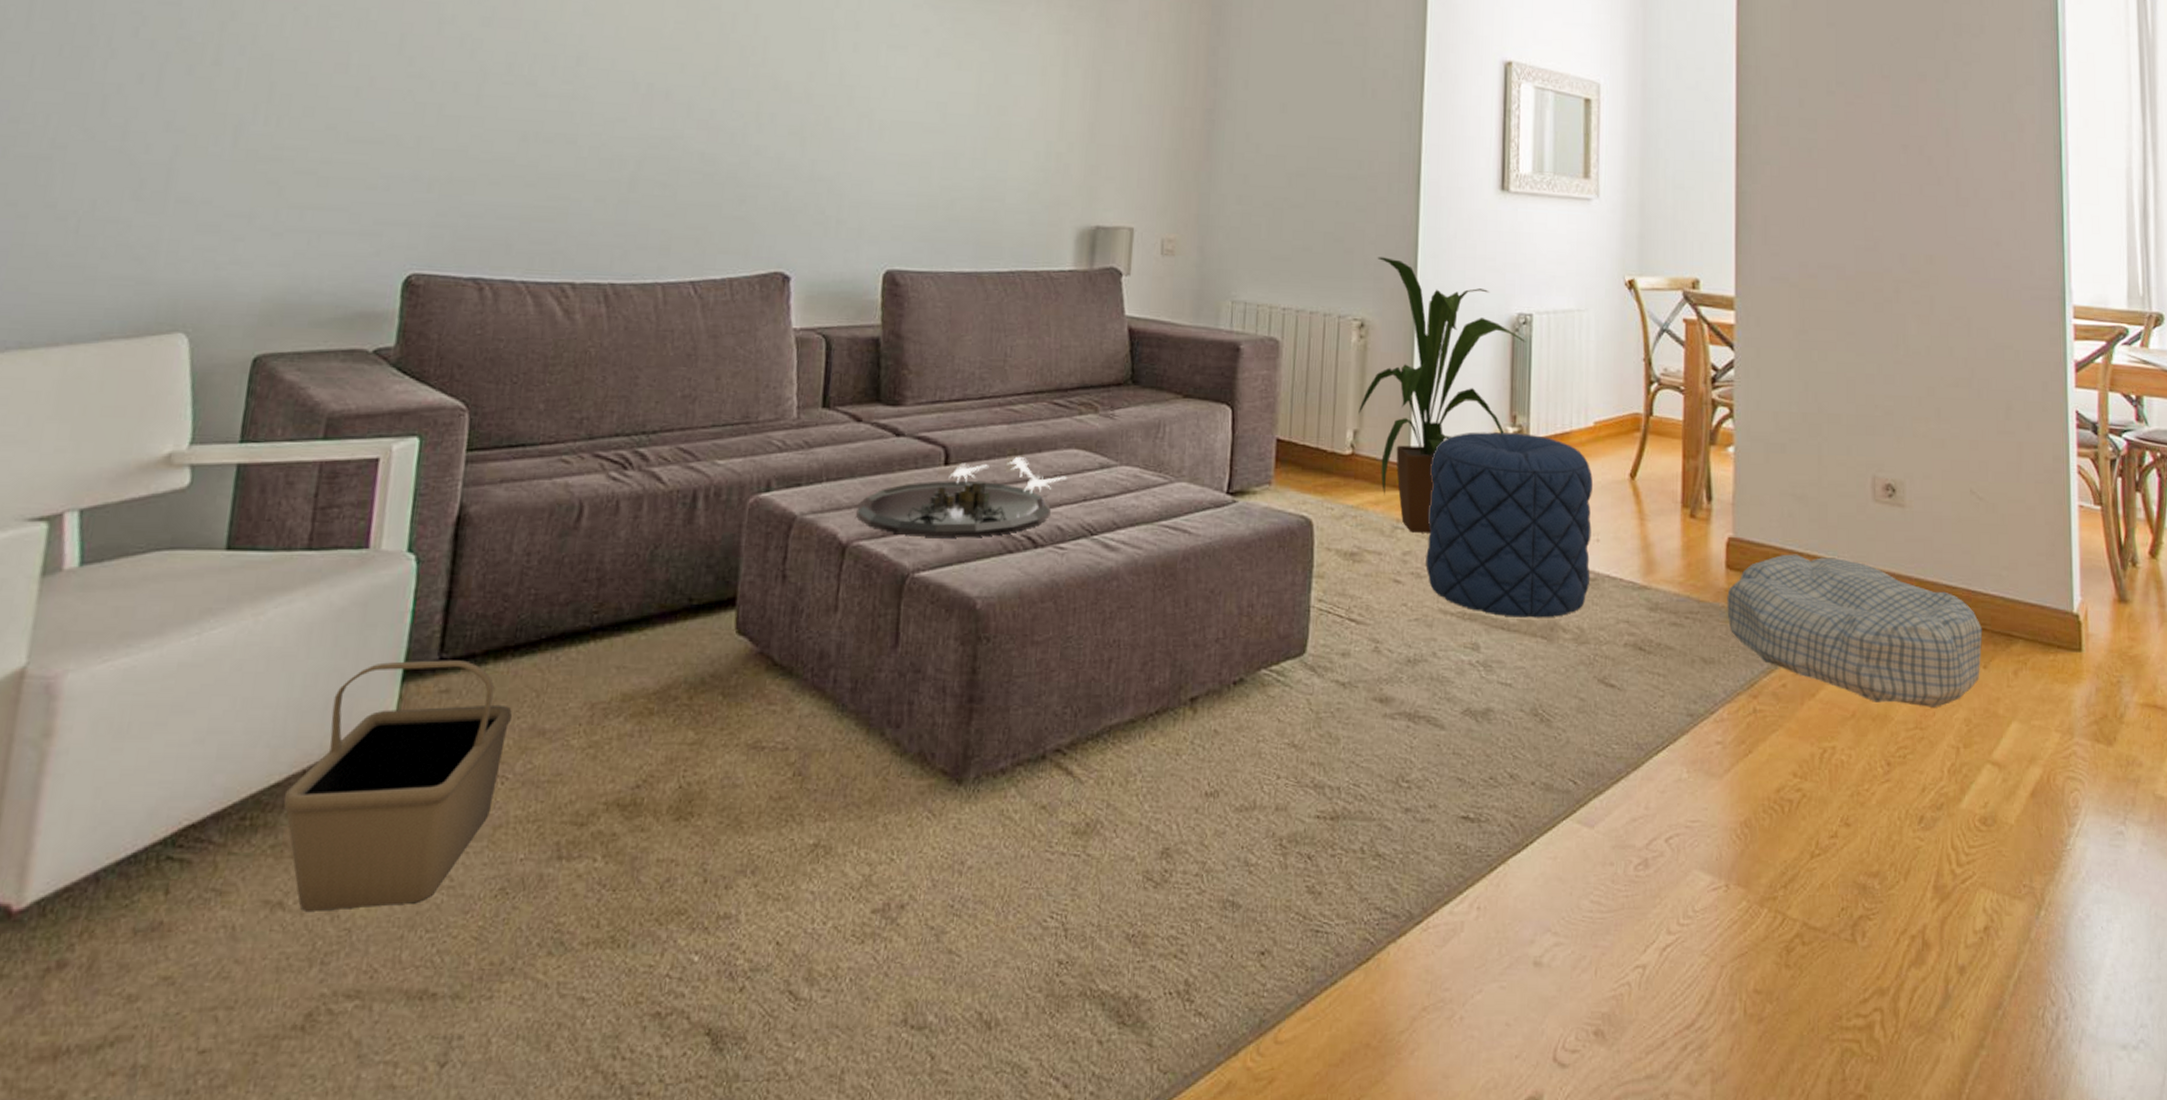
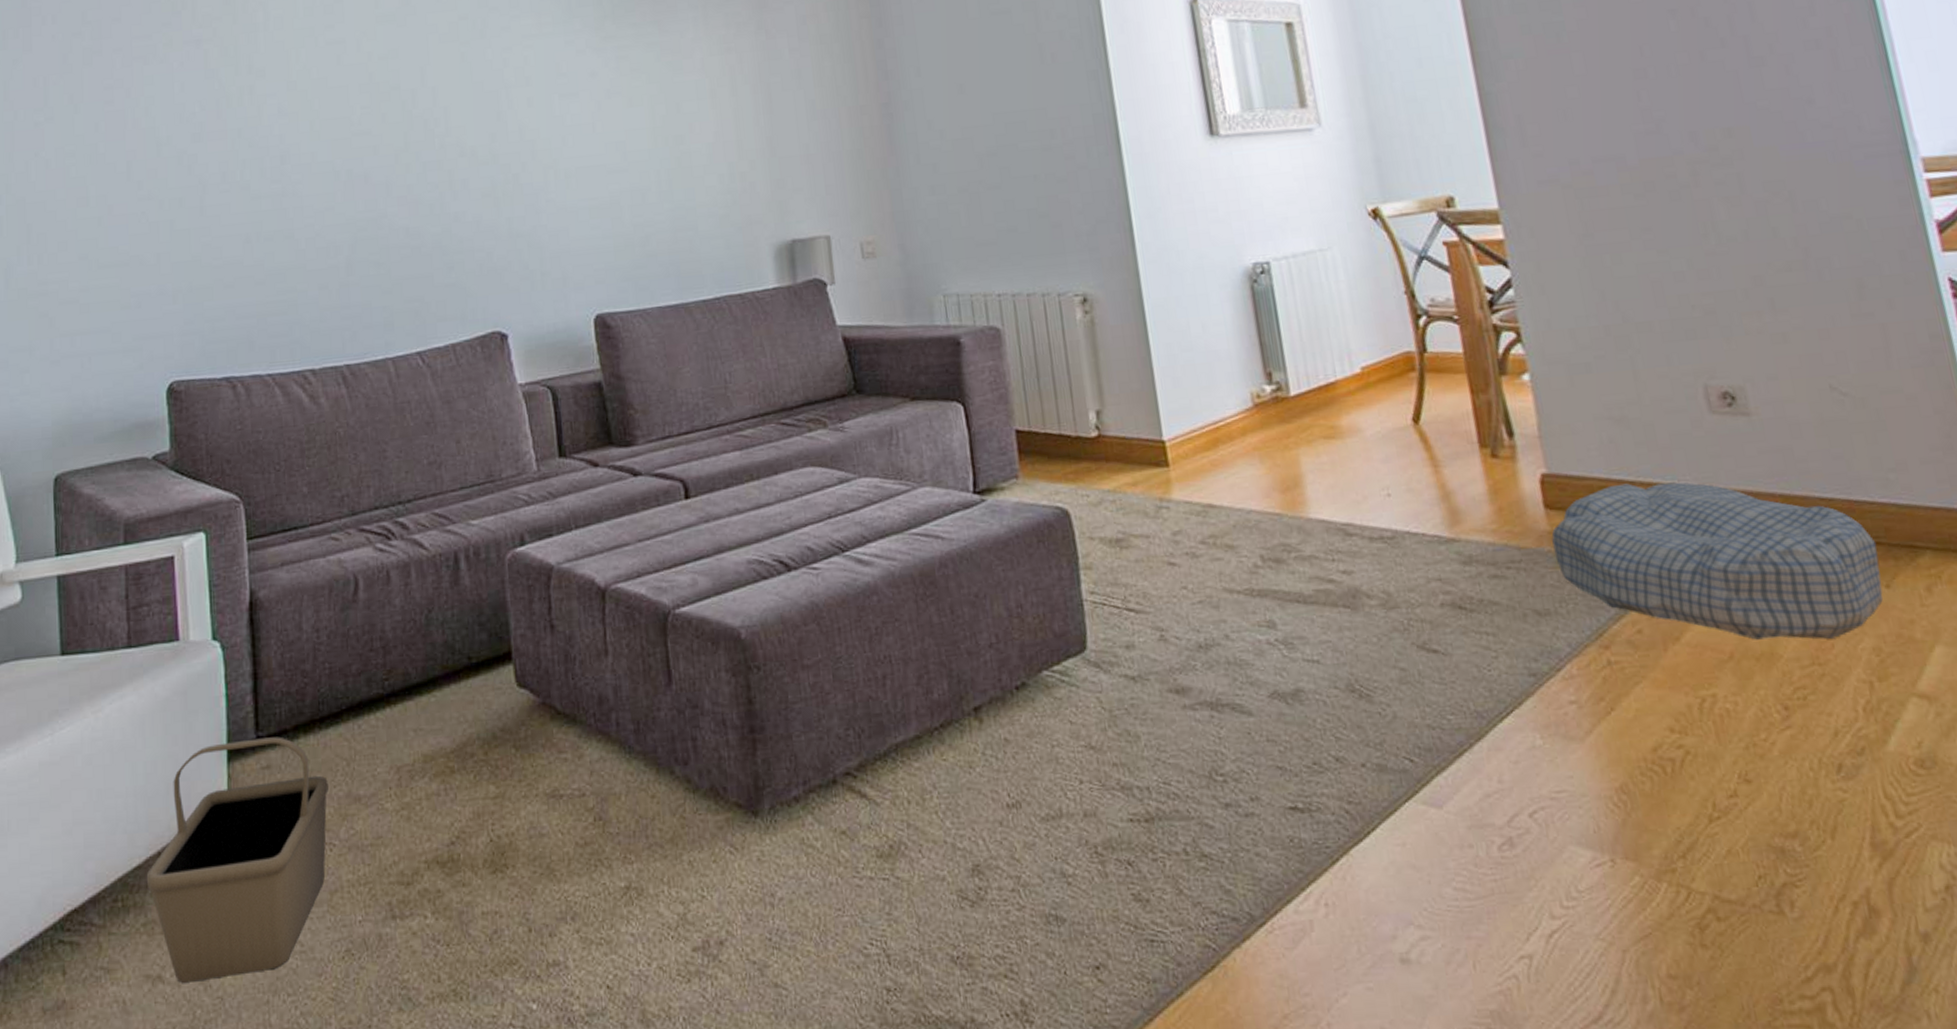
decorative tray: present [856,456,1067,538] -> none [609,480,808,573]
house plant: present [1358,257,1527,533] -> none [1088,225,1268,511]
pouf: present [1425,431,1593,618] -> none [1185,389,1389,589]

